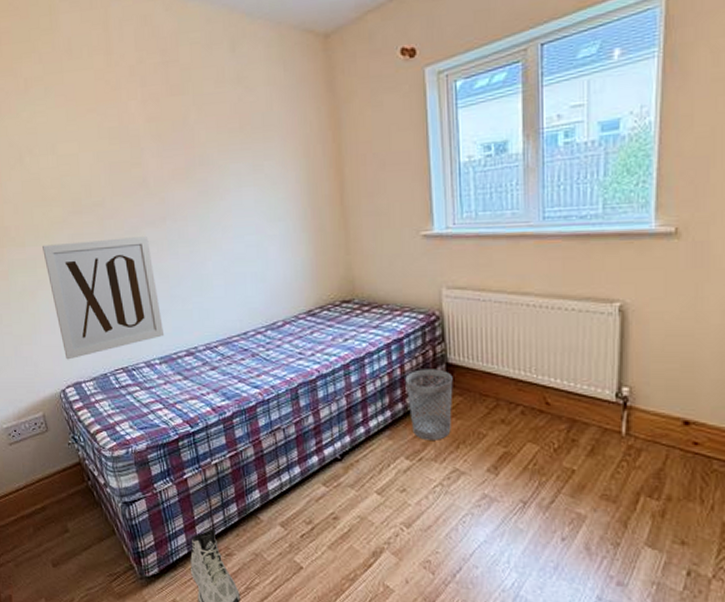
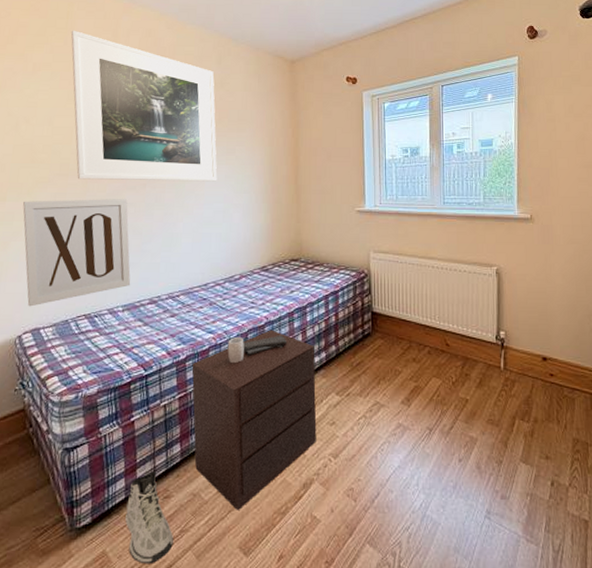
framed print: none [57,29,246,217] -> present [71,30,217,182]
nightstand: none [239,384,385,573] -> present [191,329,317,510]
wastebasket: present [405,369,453,440] -> none [339,317,376,377]

